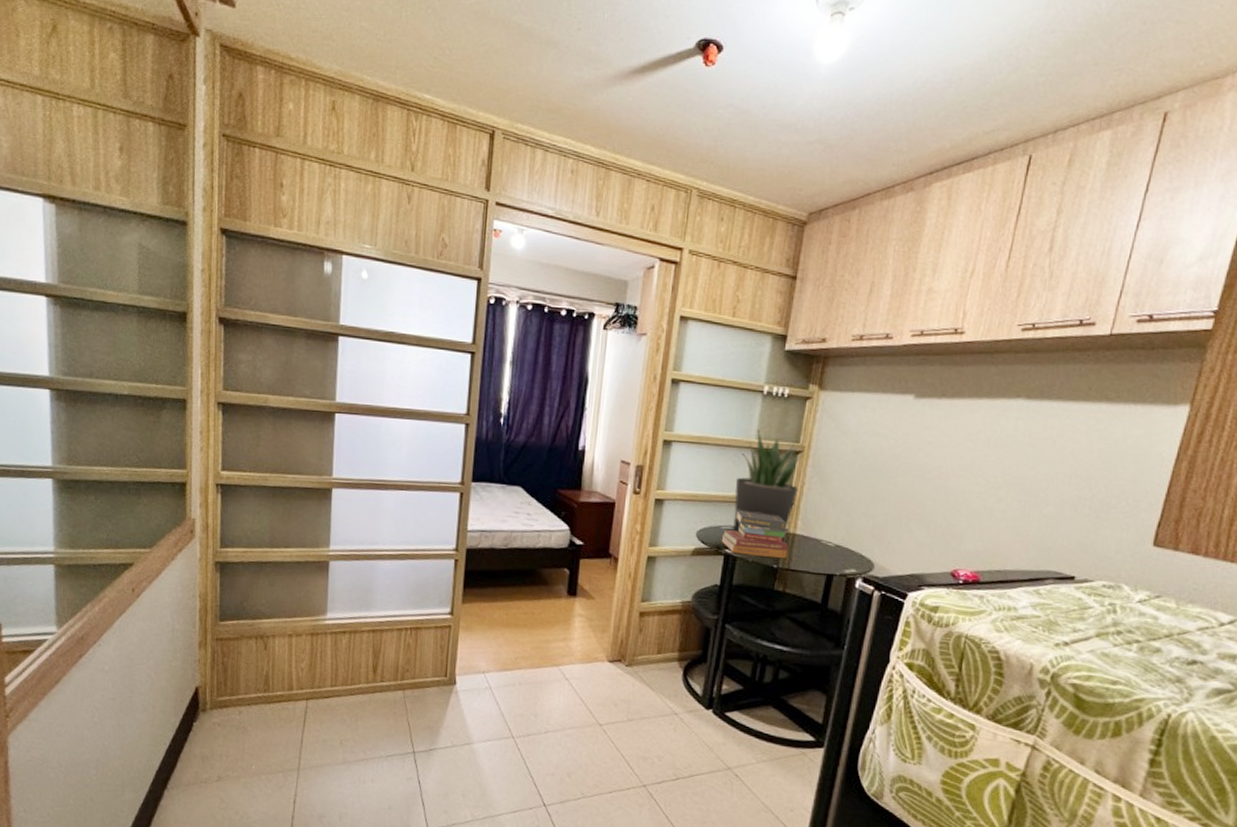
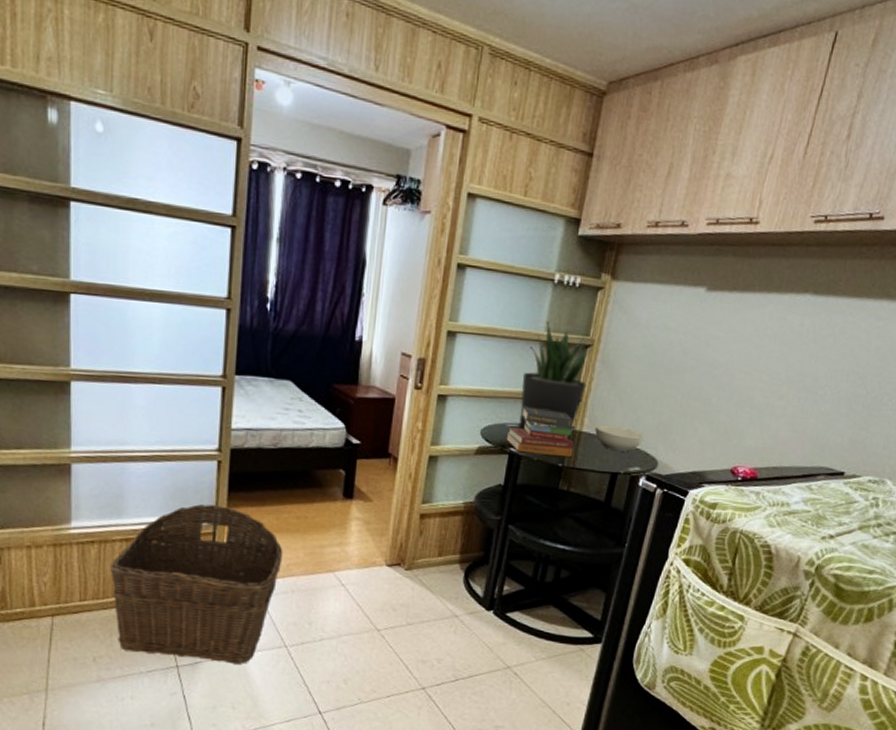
wicker basket: none [358,599,512,753] -> present [110,504,283,664]
bowl: none [808,527,860,554] -> present [595,424,645,452]

